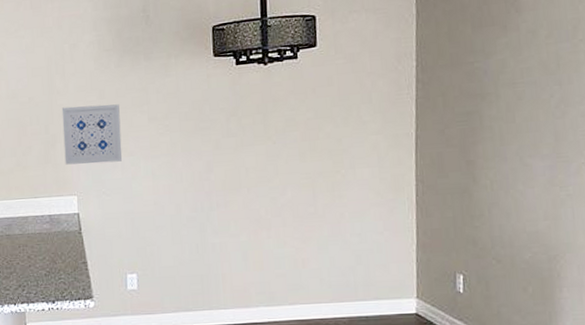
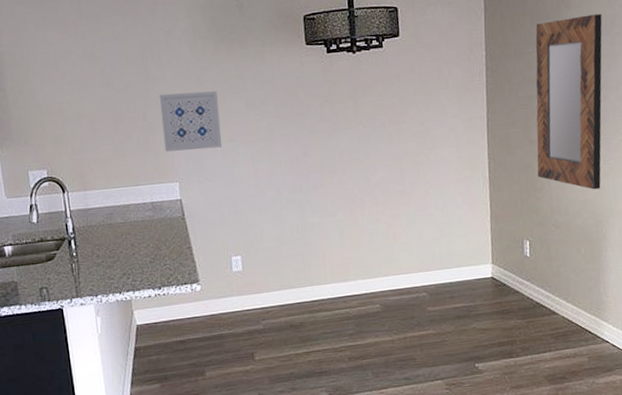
home mirror: none [475,18,562,220] -> present [535,13,602,190]

